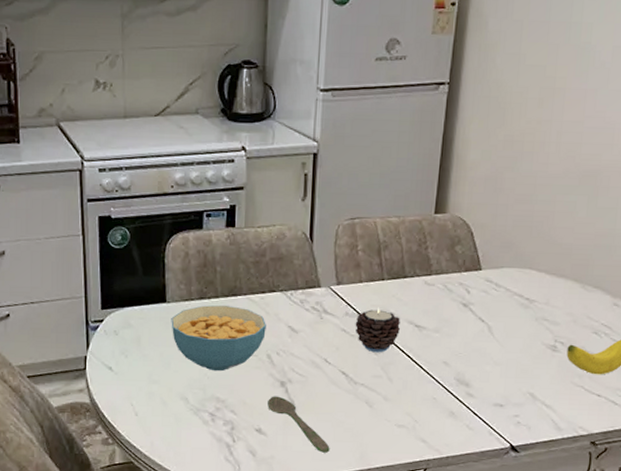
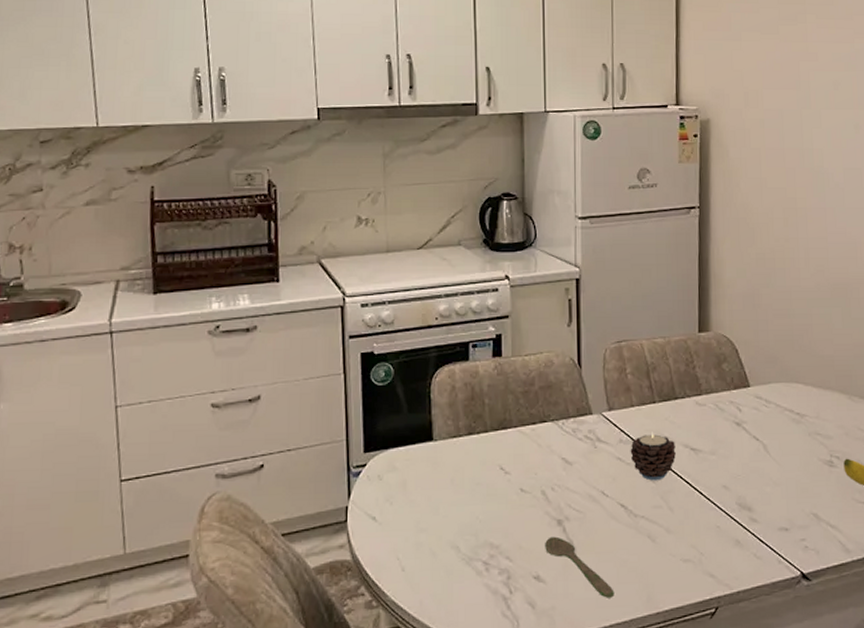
cereal bowl: present [171,305,266,372] -> none [439,439,539,514]

